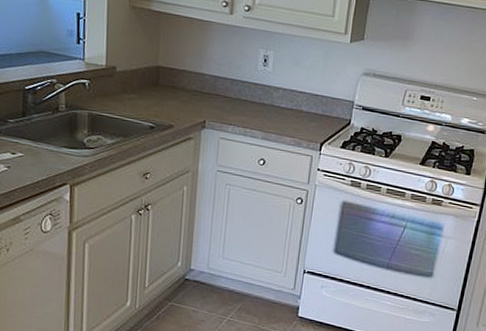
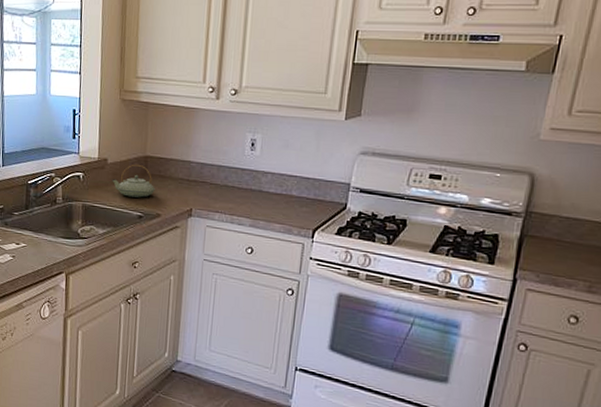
teapot: none [121,73,168,108] -> present [112,164,155,198]

